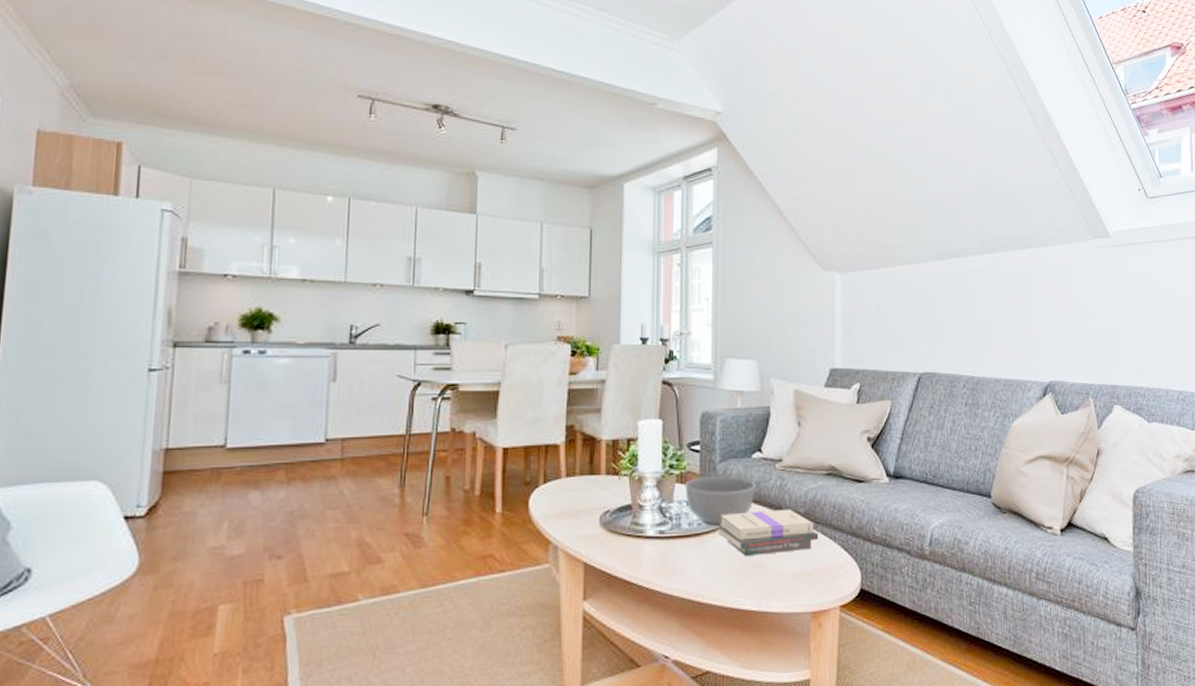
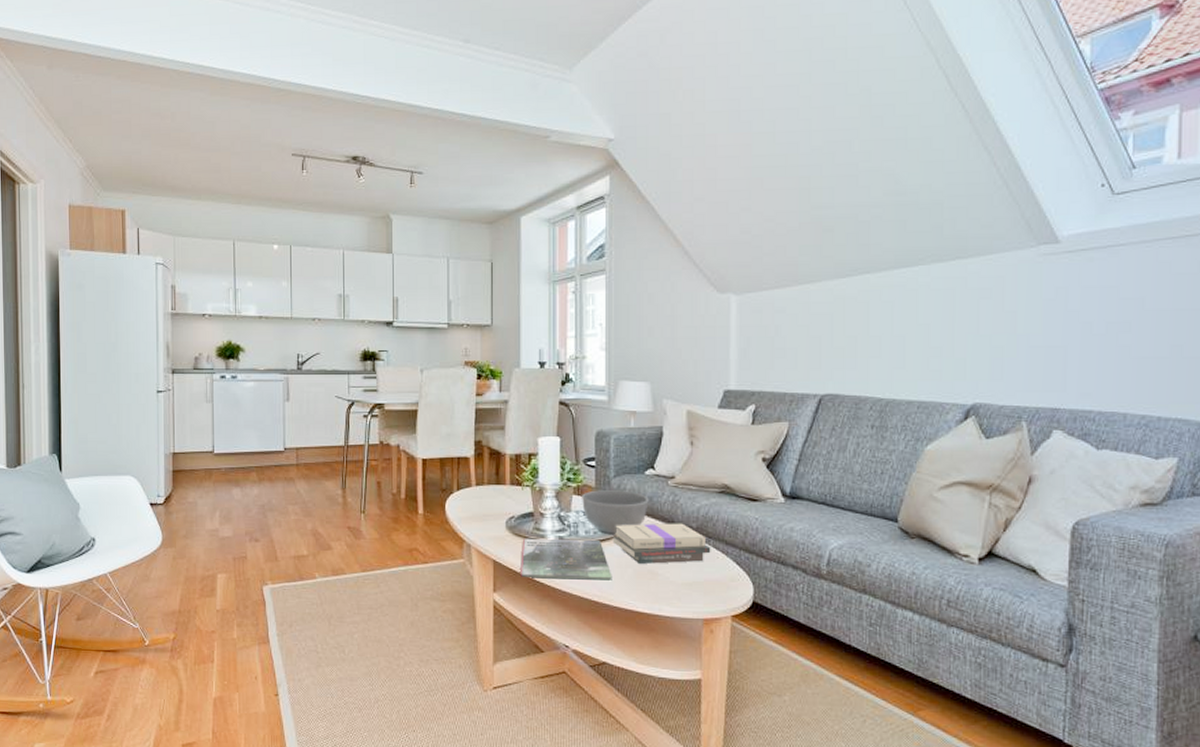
magazine: none [615,533,717,582] -> present [521,538,612,580]

